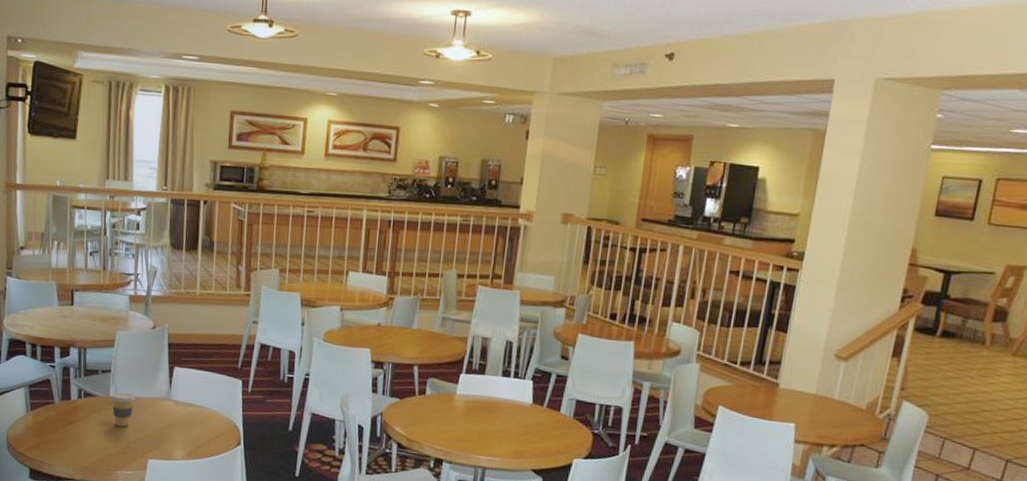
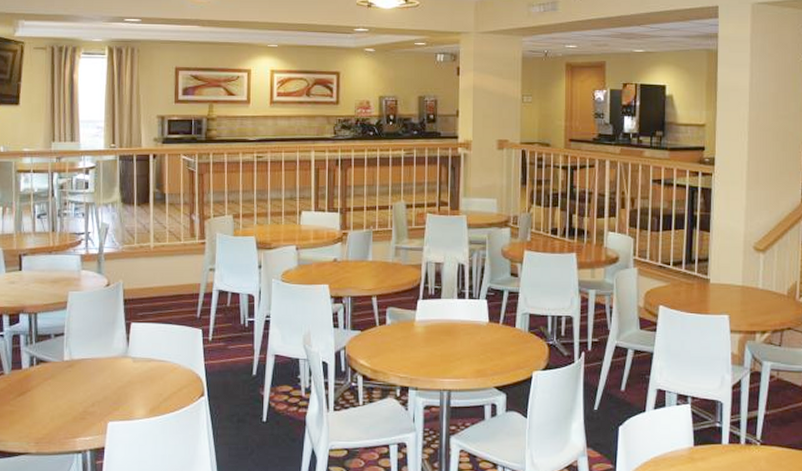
coffee cup: present [111,393,135,427] -> none [65,356,91,391]

